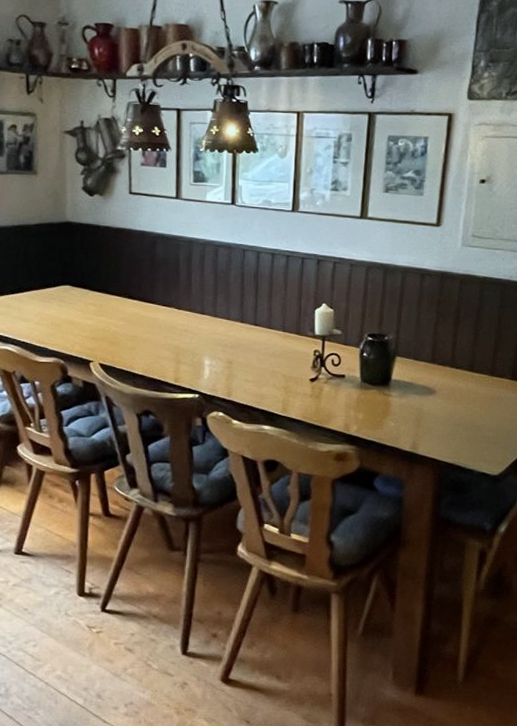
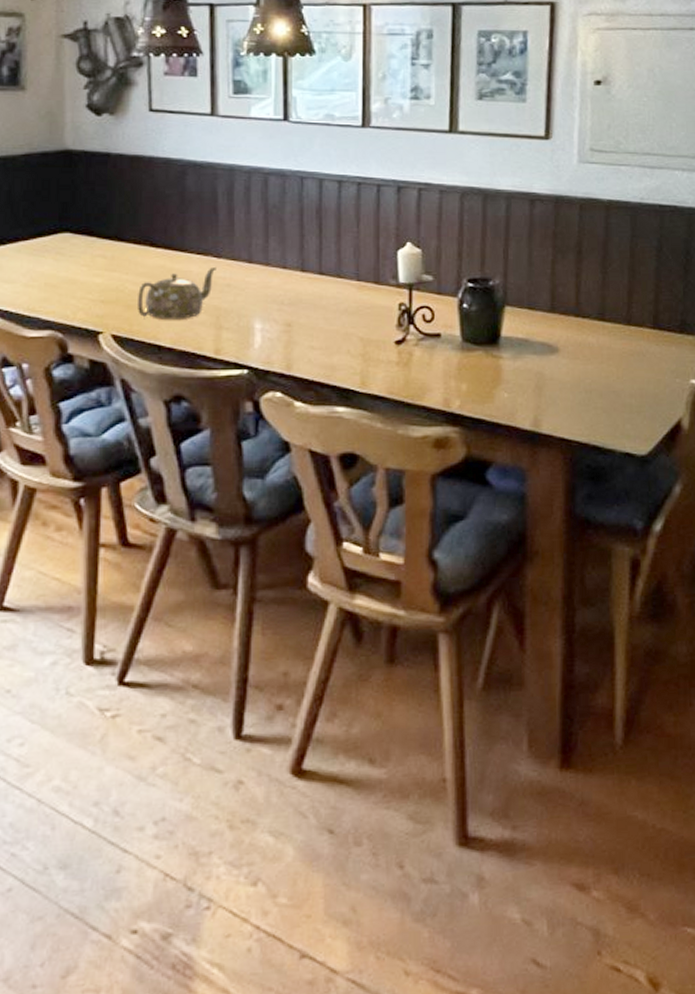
teapot: none [119,315,177,354] -> present [138,266,216,320]

